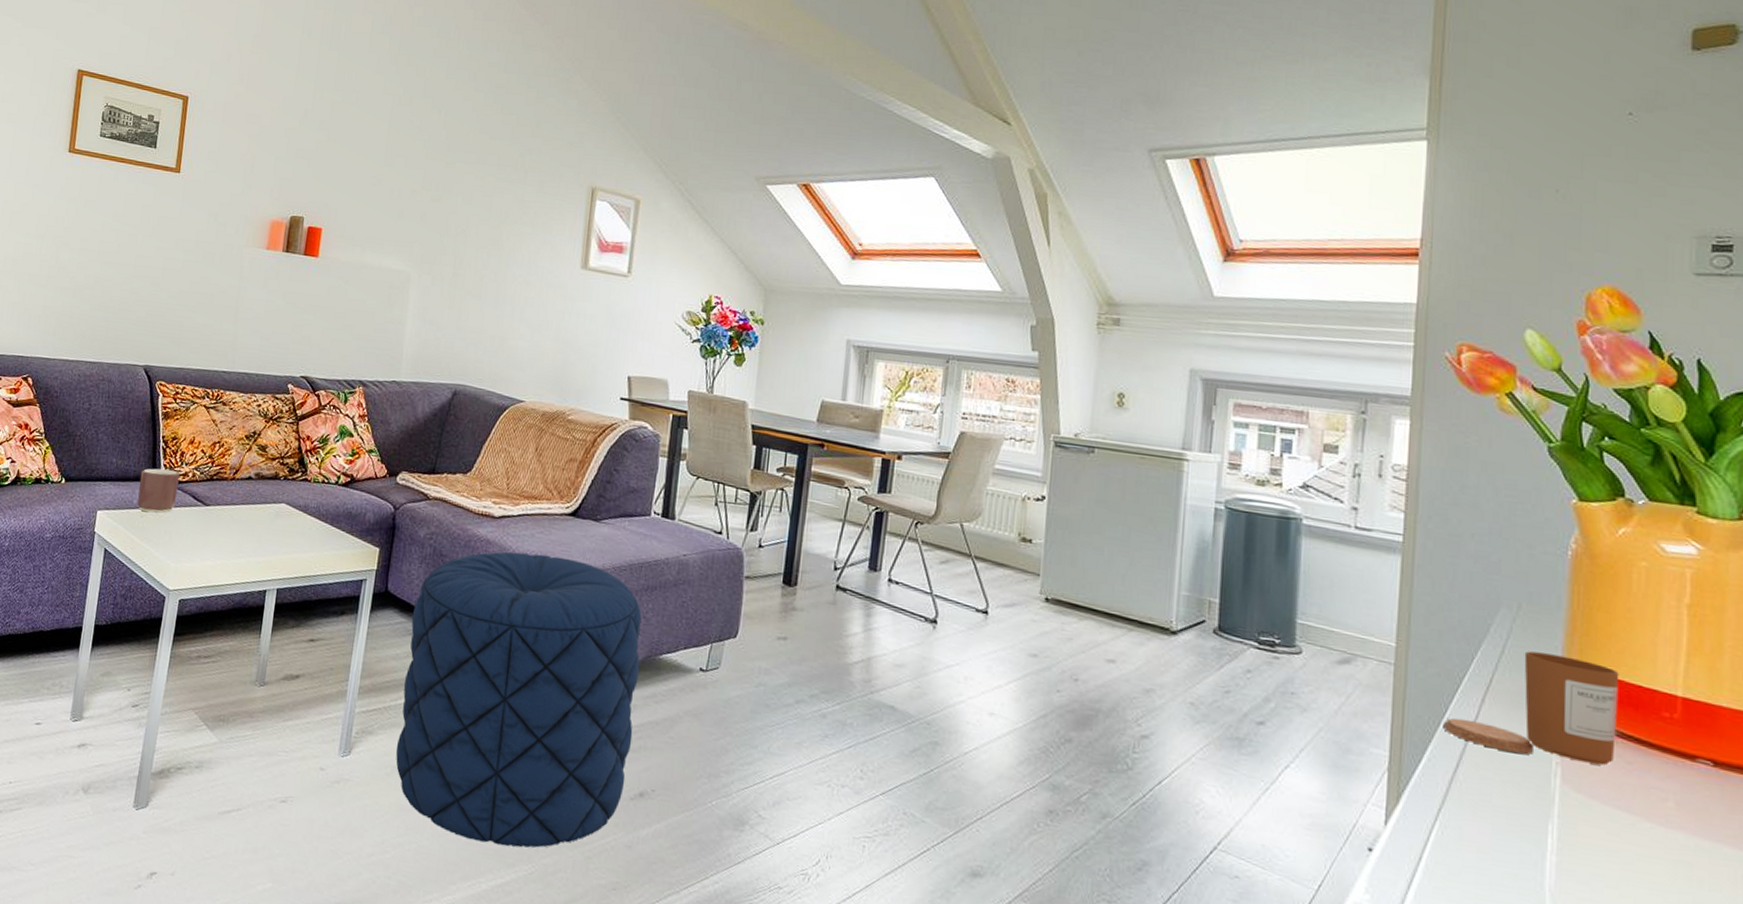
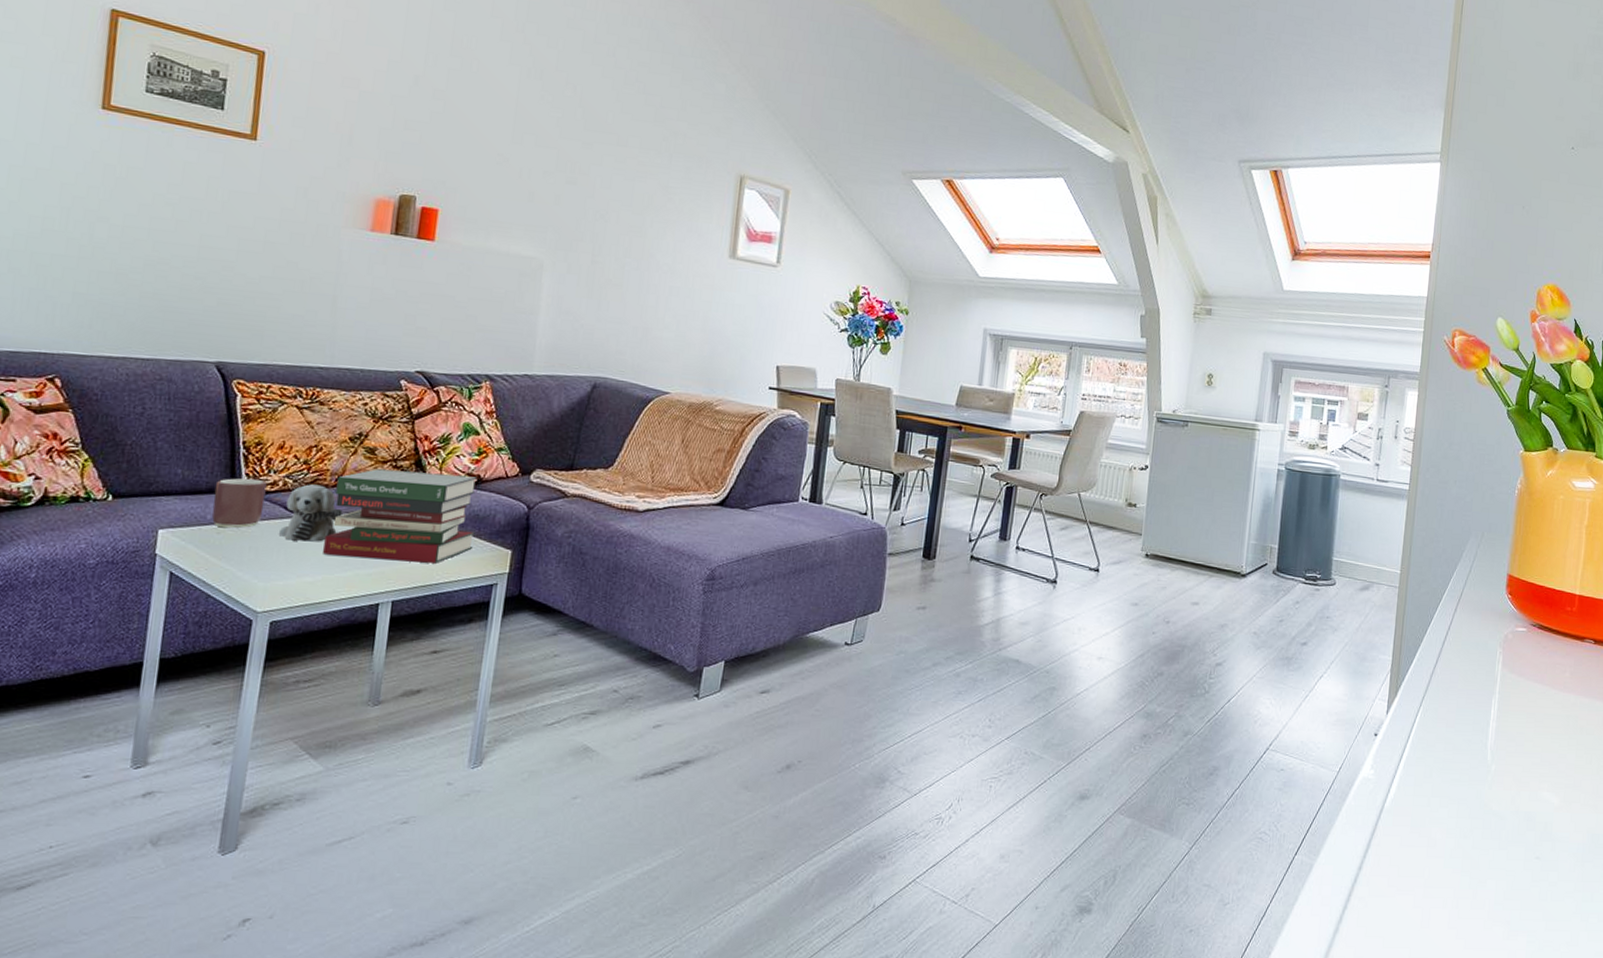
plush toy: none [187,476,239,529] -> present [278,484,343,541]
books: none [222,465,351,556] -> present [323,469,478,563]
pouf: present [396,551,642,848] -> none [533,545,790,834]
candle: present [1444,651,1620,766] -> none [1429,569,1542,651]

